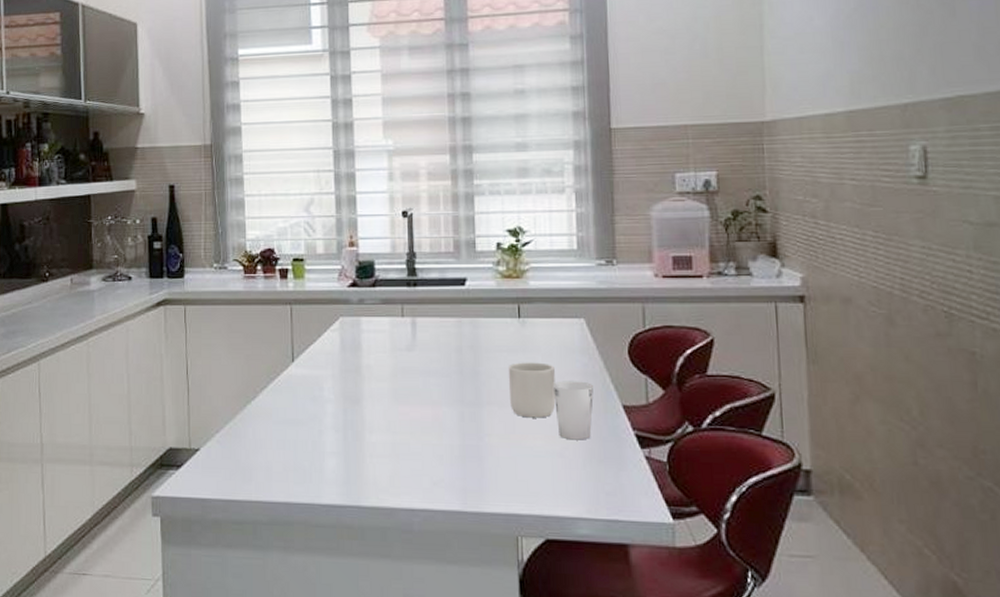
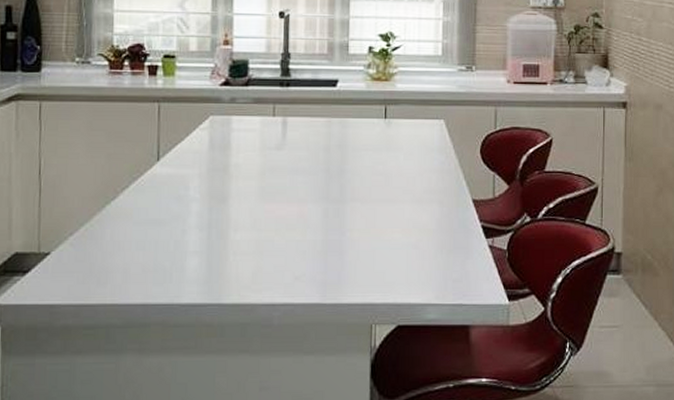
mug: present [508,362,556,418] -> none [371,160,415,213]
cup: present [552,381,594,440] -> none [412,178,448,232]

